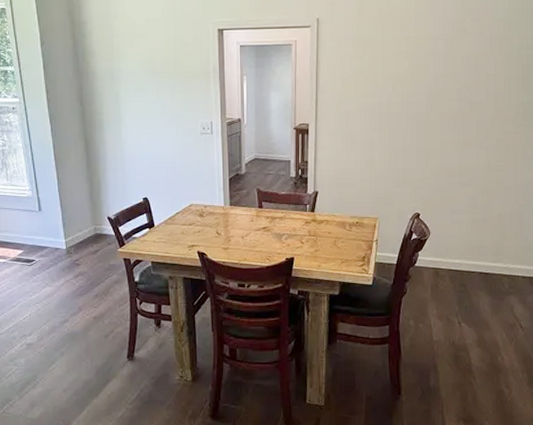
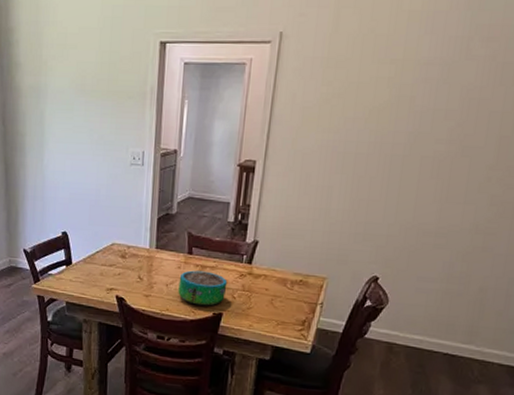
decorative bowl: none [253,222,296,253] -> present [178,270,228,306]

